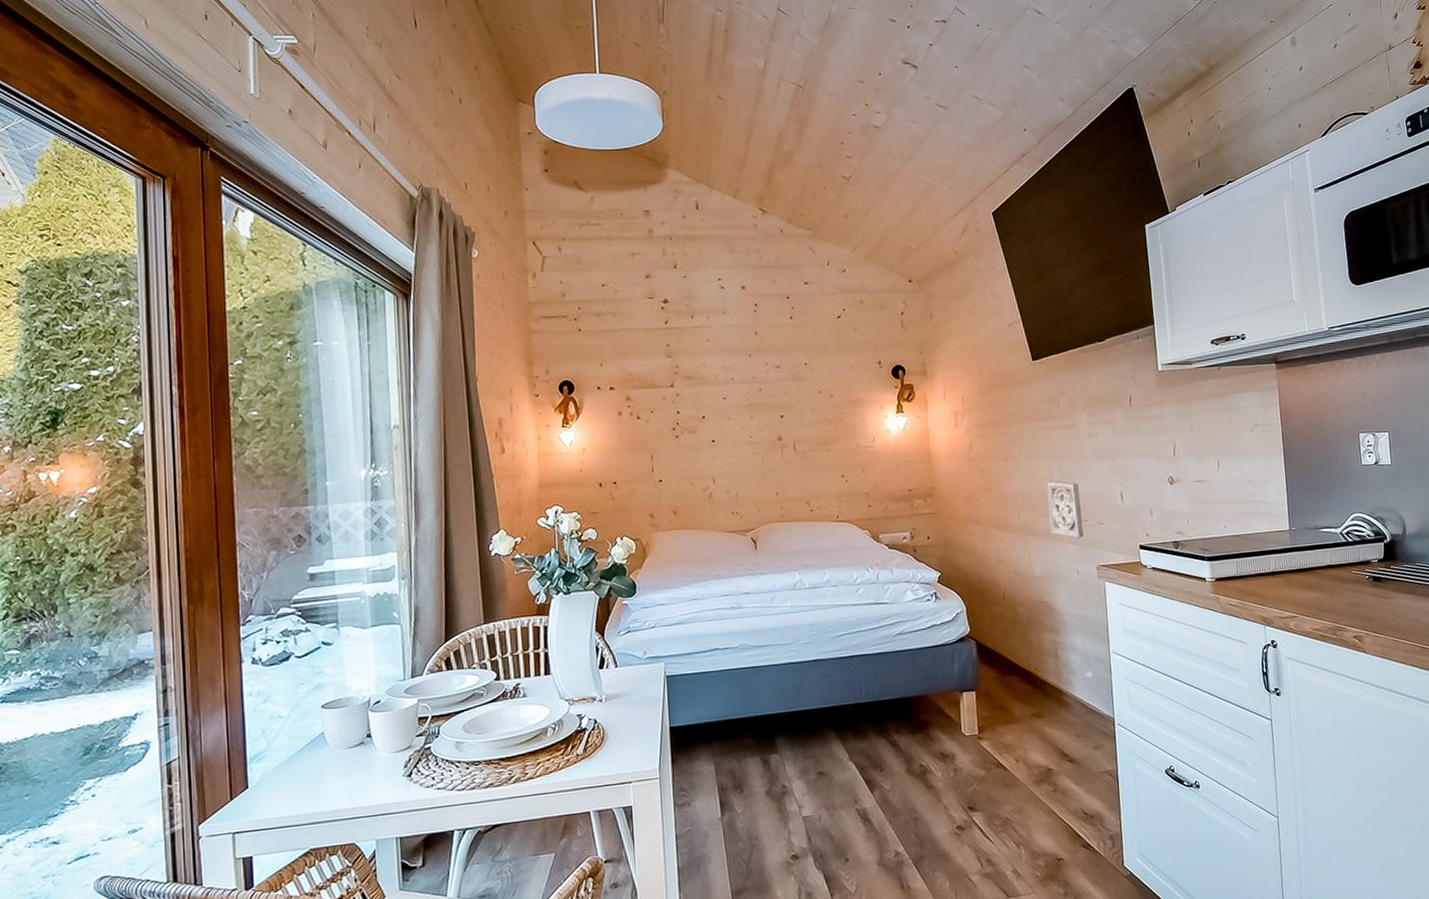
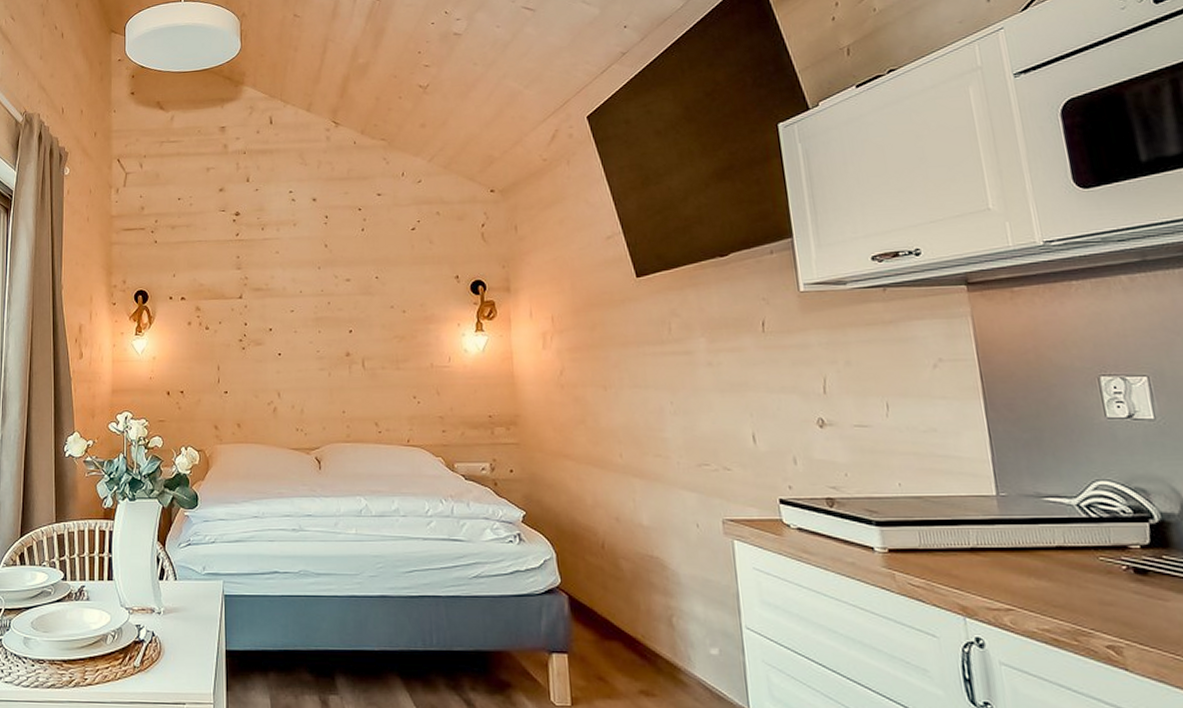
wall ornament: present [1047,480,1084,539] -> none [656,415,705,485]

